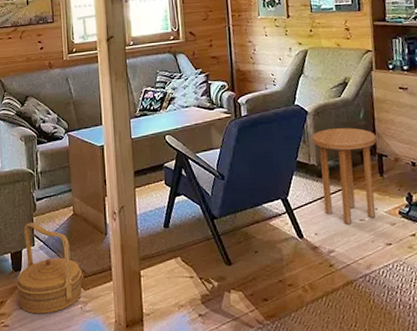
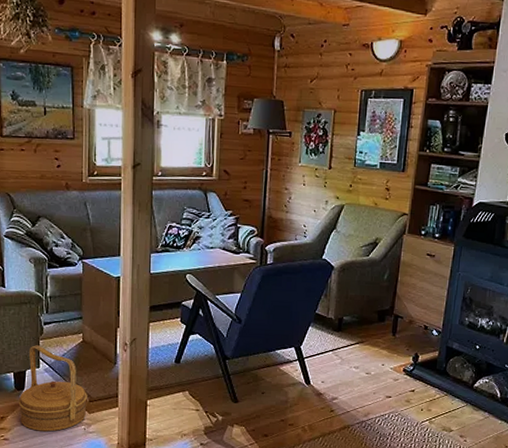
side table: present [312,128,377,225] -> none [334,286,396,376]

